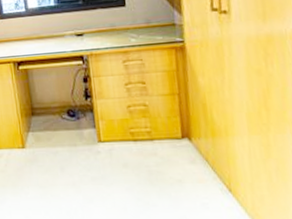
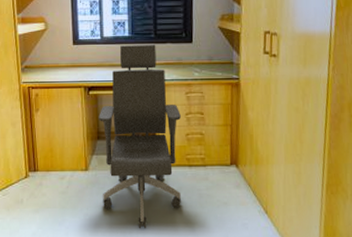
office chair: none [30,12,129,209] -> present [98,45,181,229]

